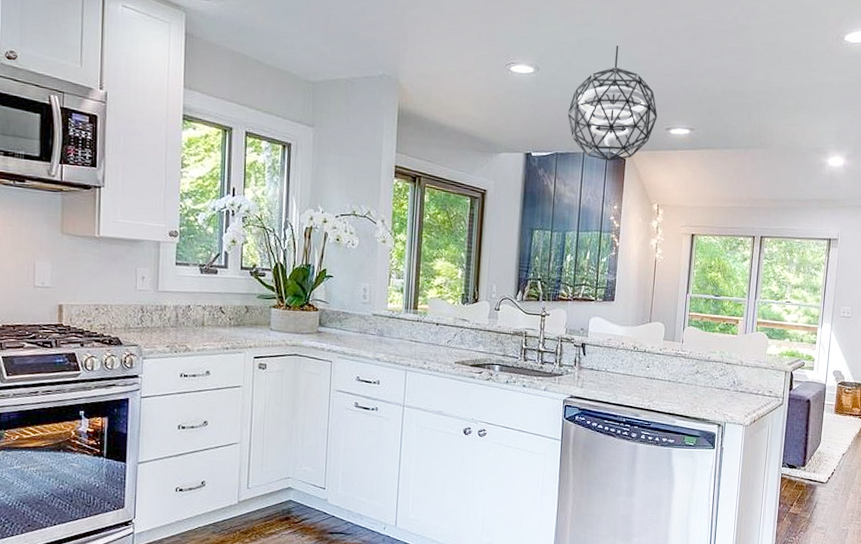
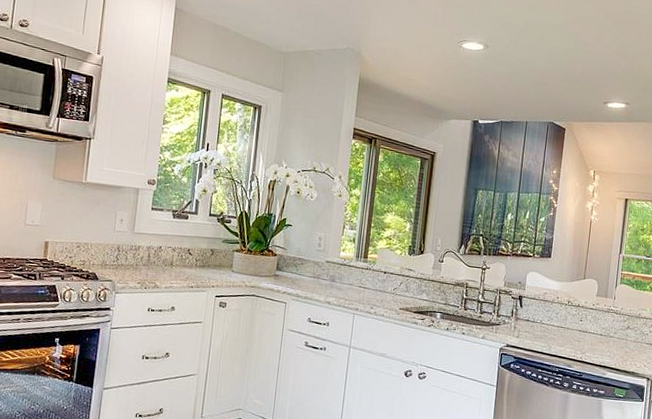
pendant light: present [567,45,658,161] -> none [513,27,596,130]

